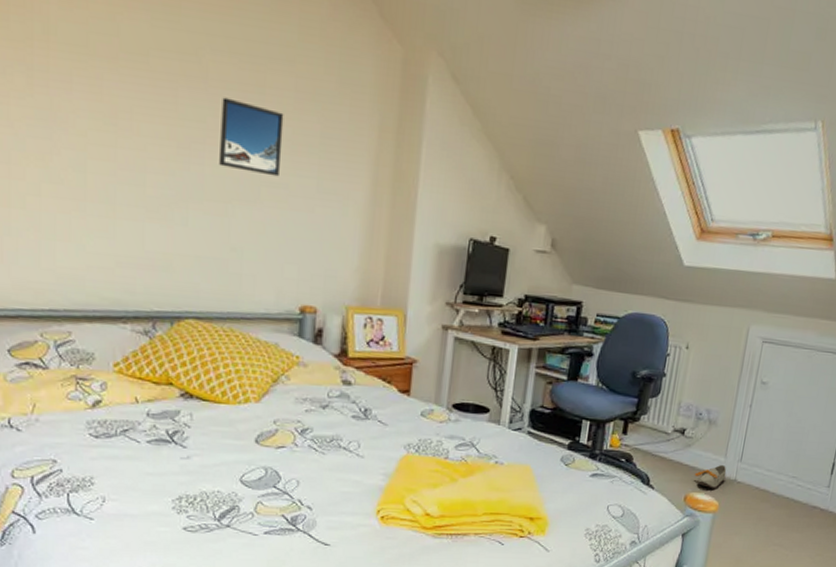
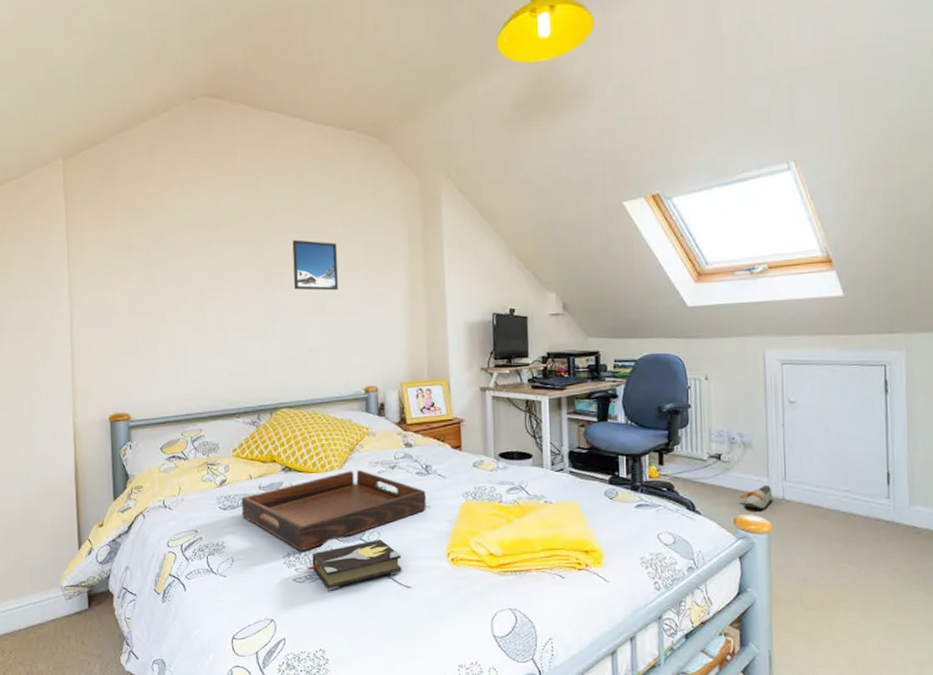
serving tray: none [120,405,361,496] -> present [241,470,426,552]
hardback book: none [201,489,323,543] -> present [306,540,402,591]

